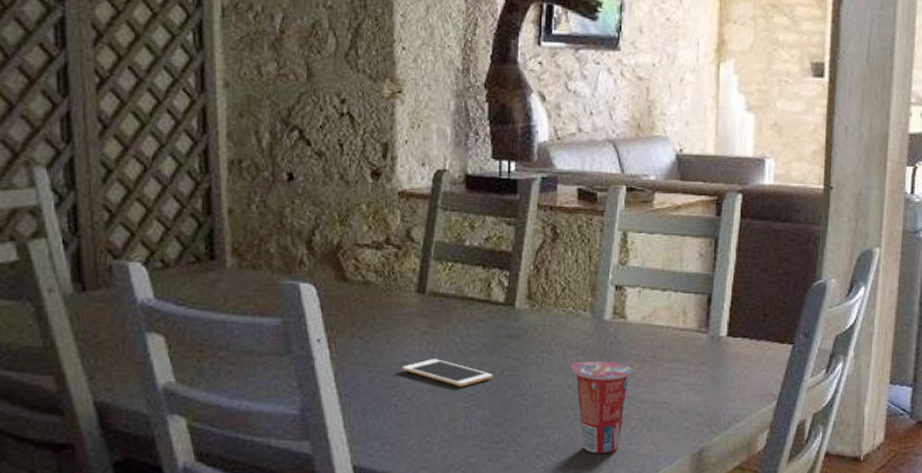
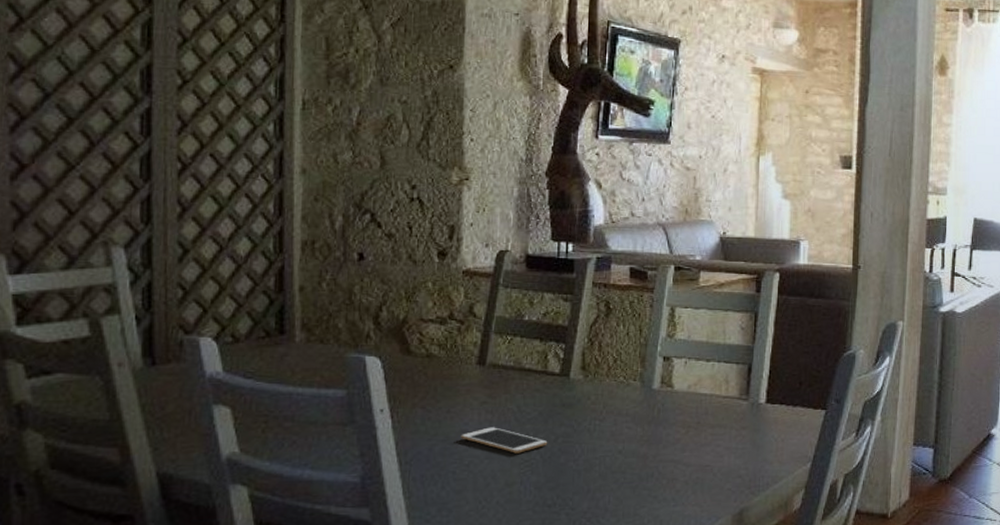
cup: present [570,361,632,454] -> none [620,427,678,515]

